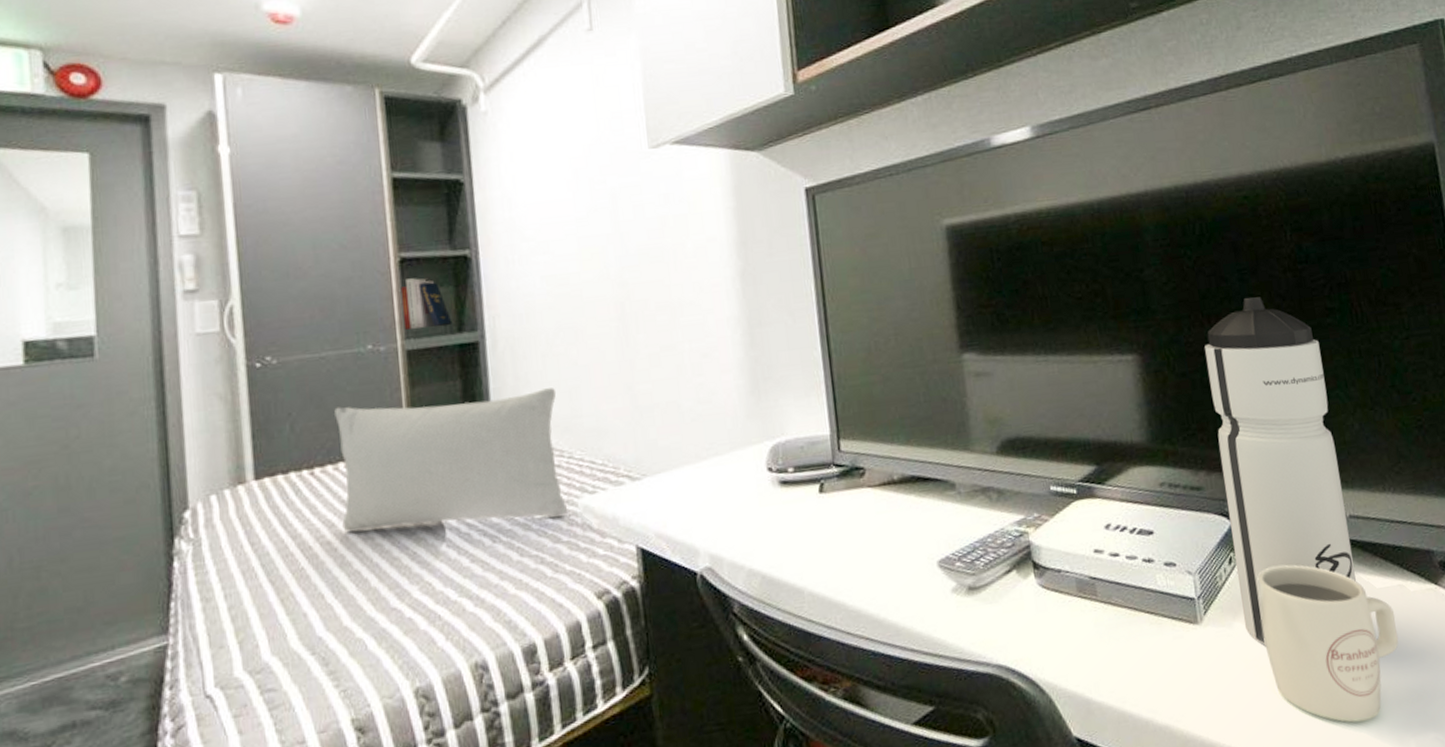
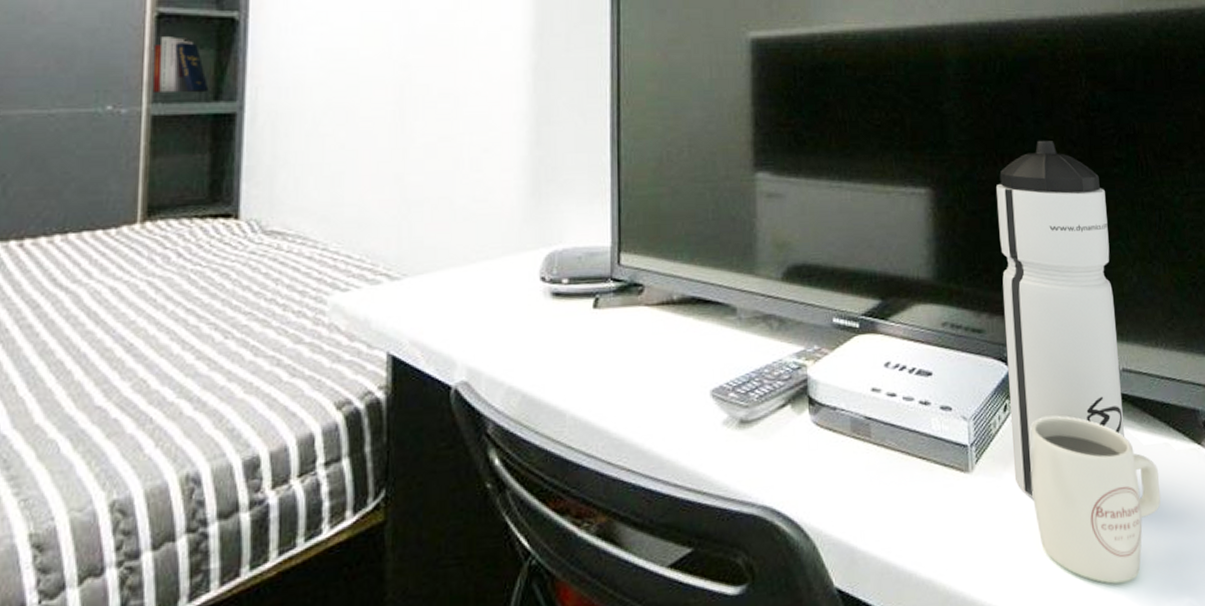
pillow: present [334,388,569,532] -> none [49,171,316,316]

